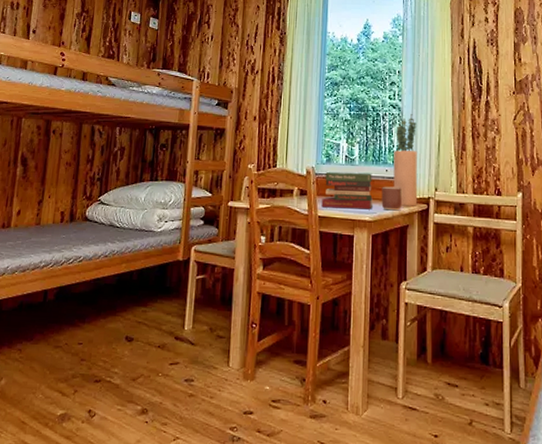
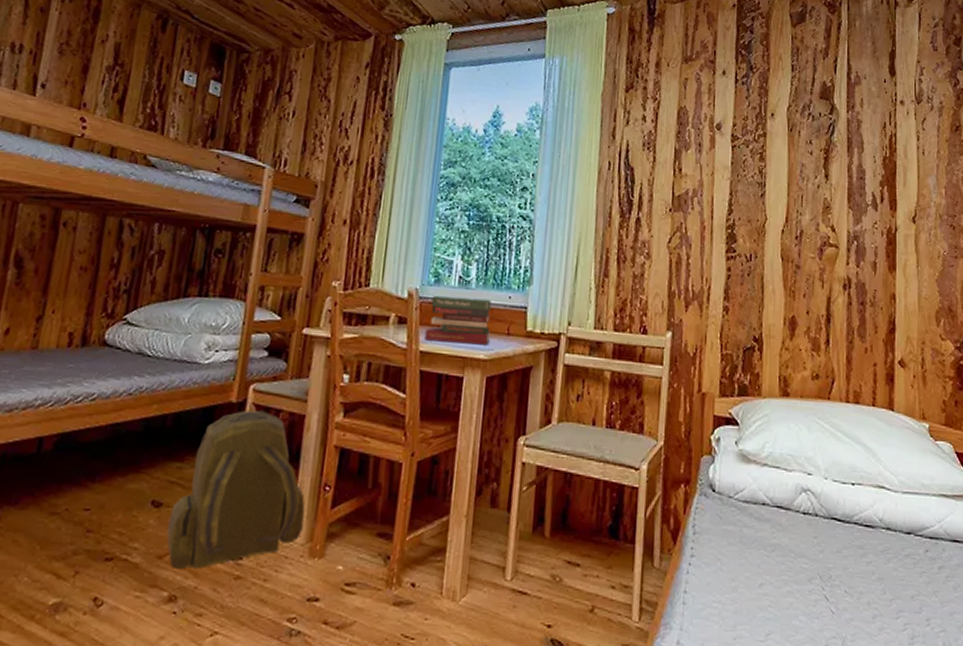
backpack: none [138,266,238,389] -> present [166,410,305,569]
mug: present [381,186,402,211] -> none [500,317,527,348]
vase: present [393,114,418,207] -> none [516,228,551,344]

